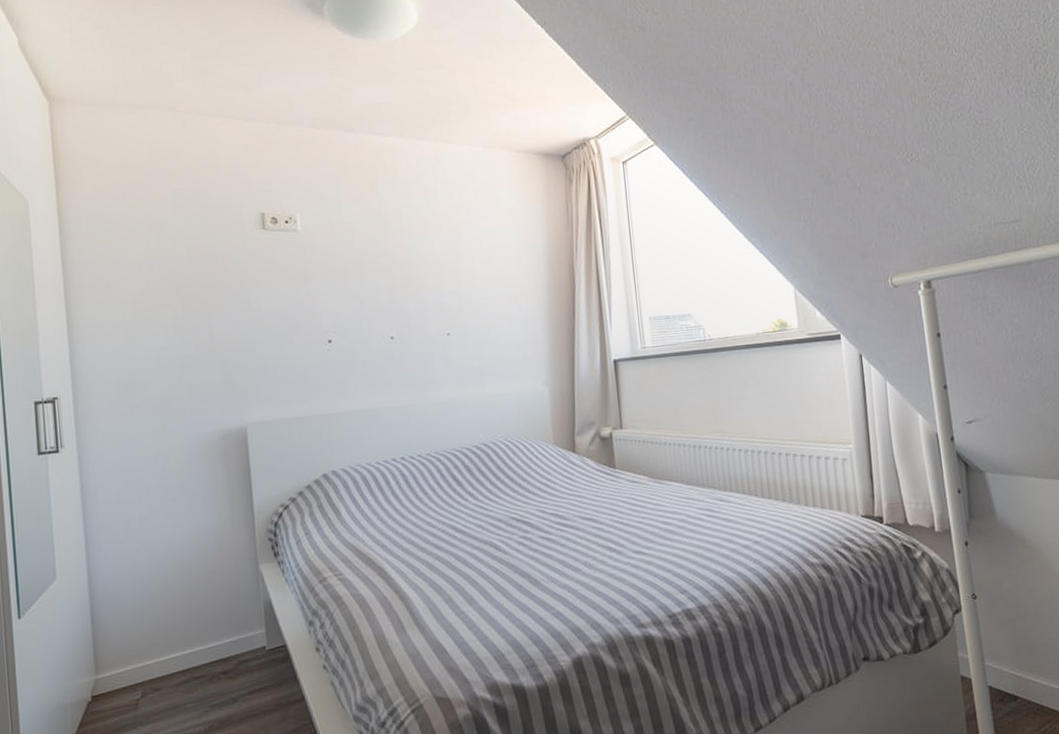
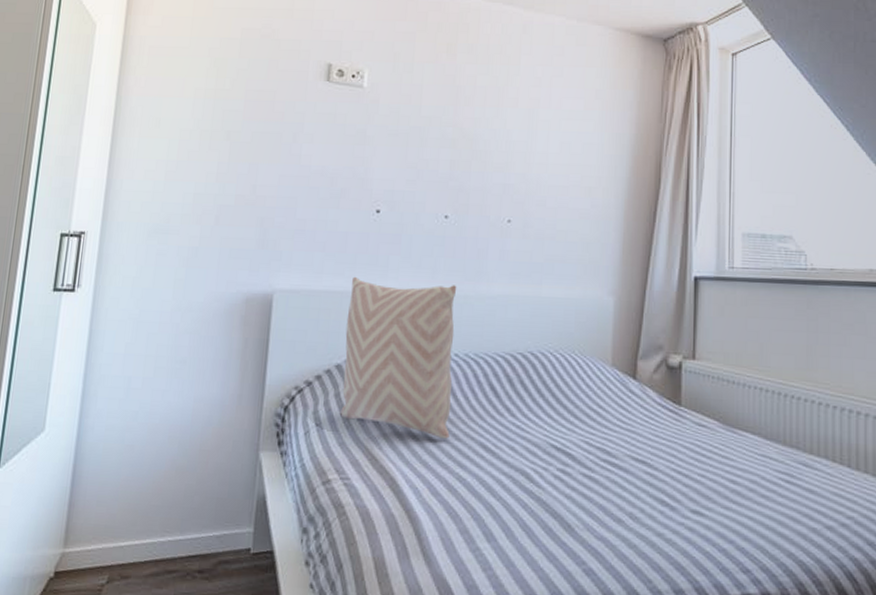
pillow: none [317,396,424,528] -> present [340,276,457,439]

